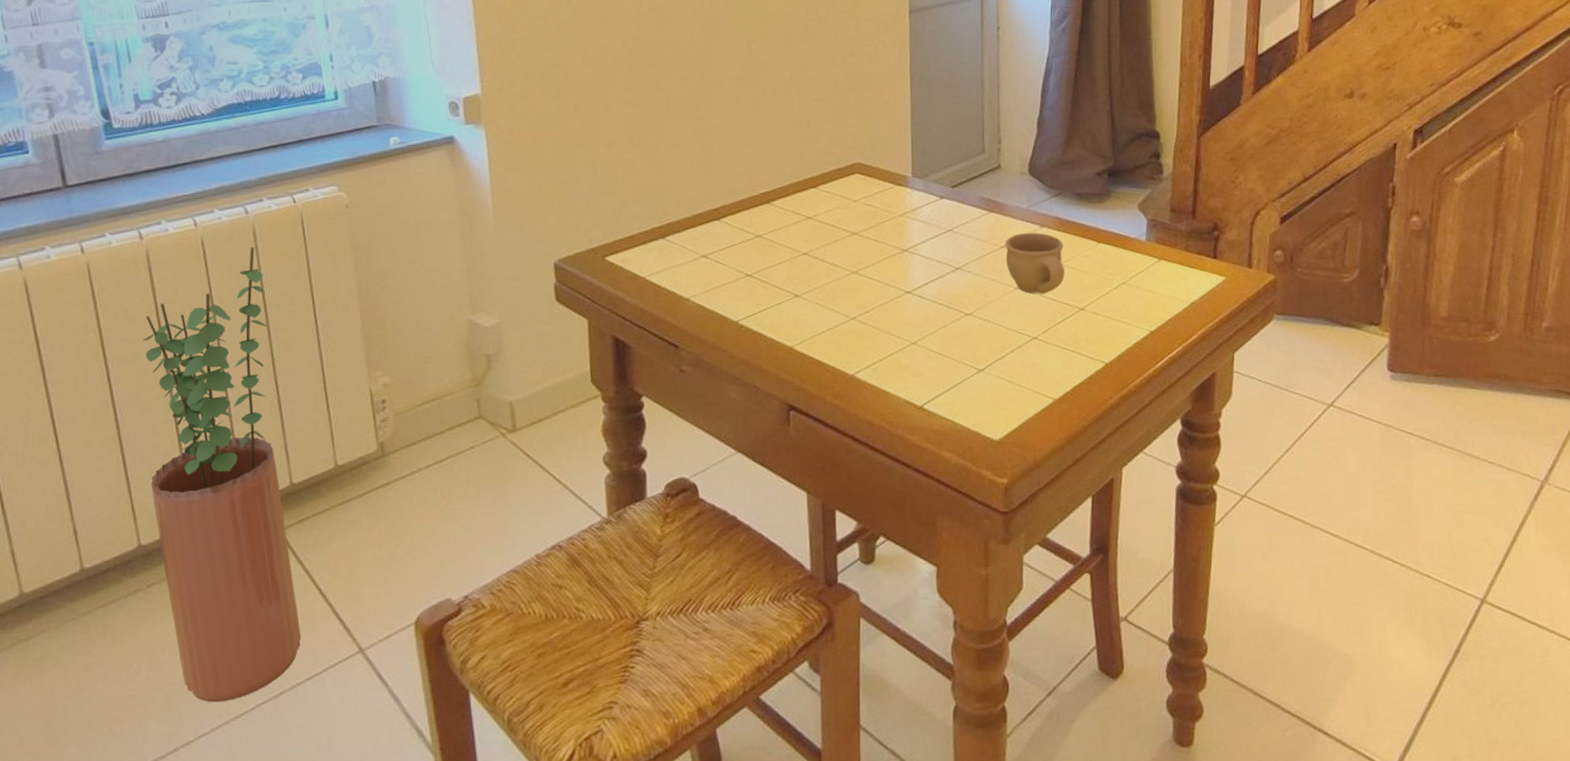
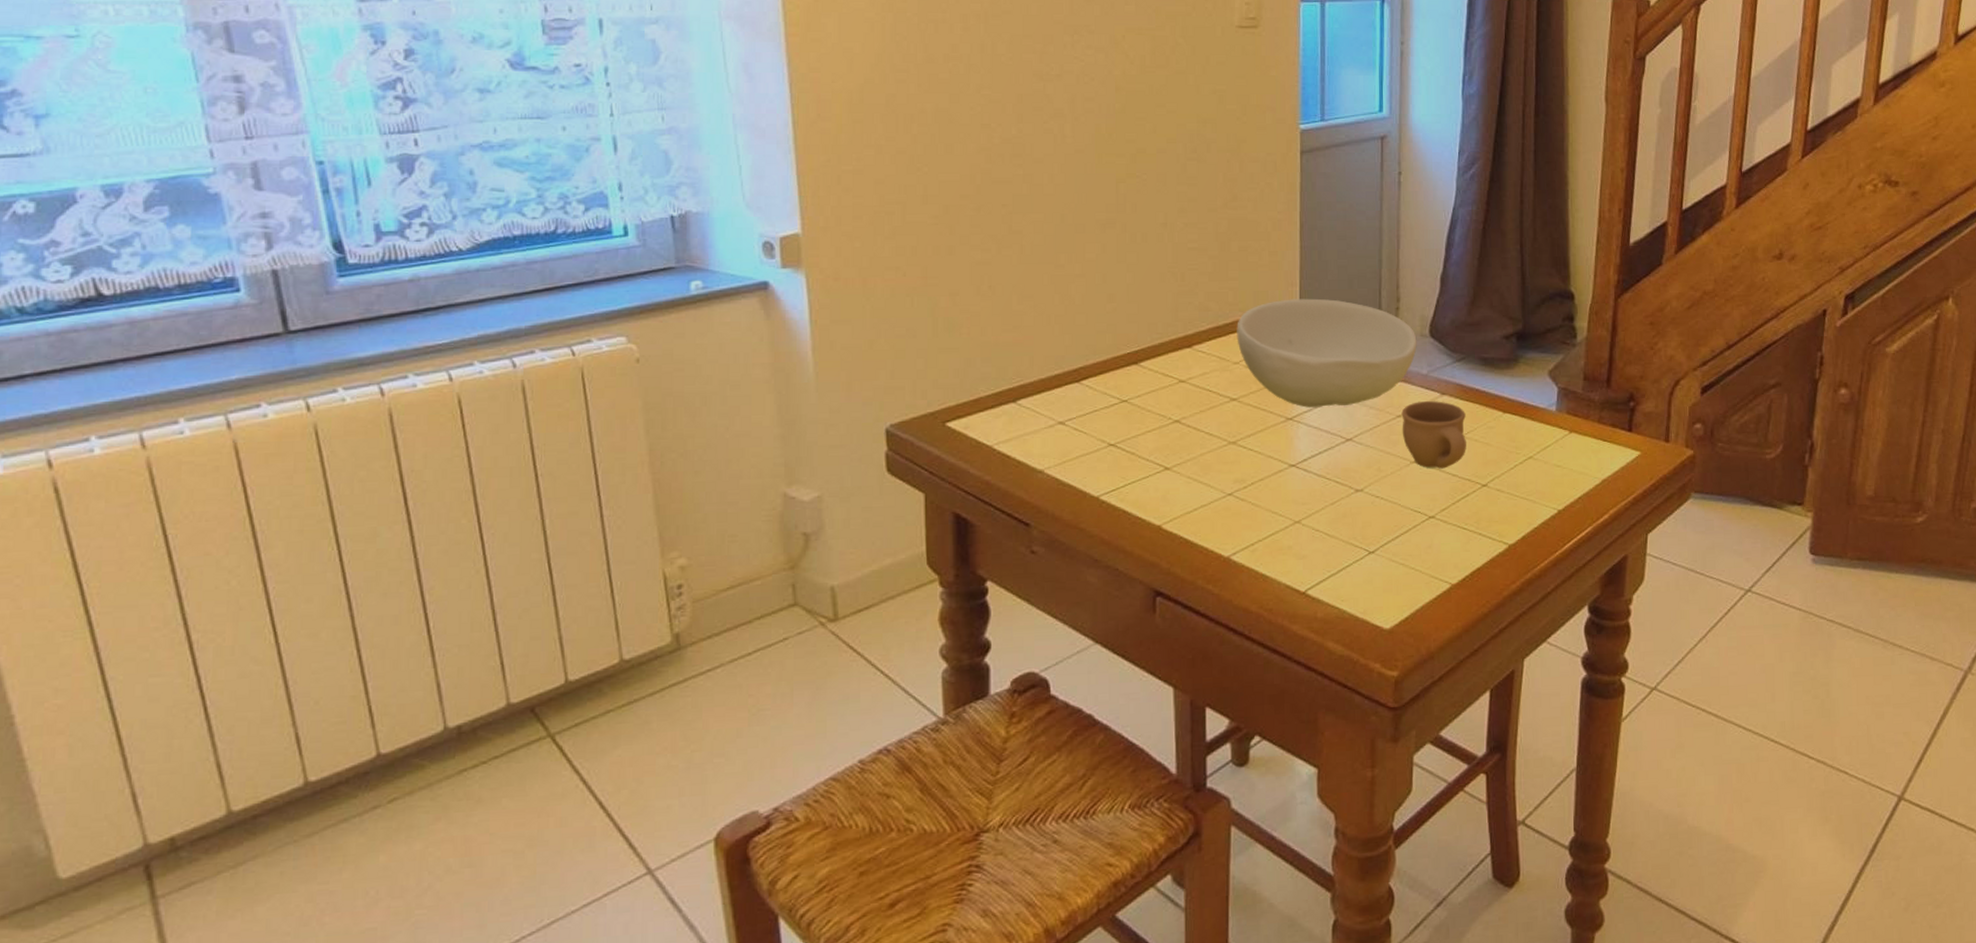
vase: present [142,247,301,703] -> none [383,406,577,935]
bowl: none [856,142,1018,240] -> present [1236,298,1417,408]

